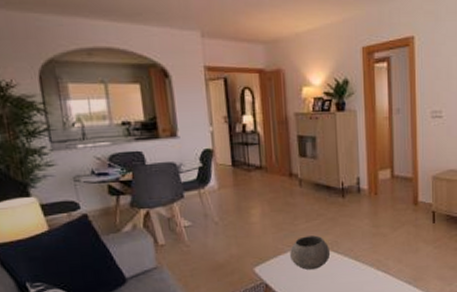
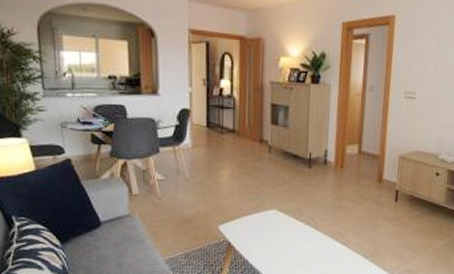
bowl: present [290,235,331,271] -> none [254,201,293,234]

